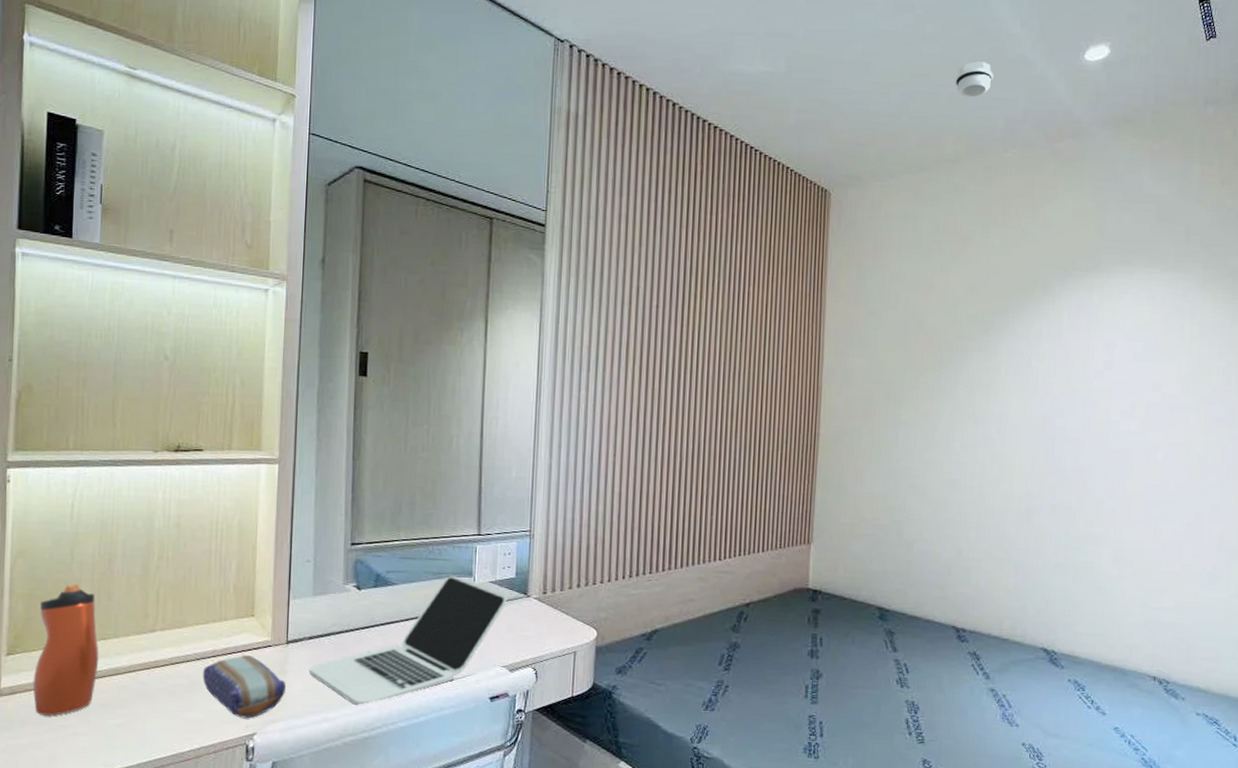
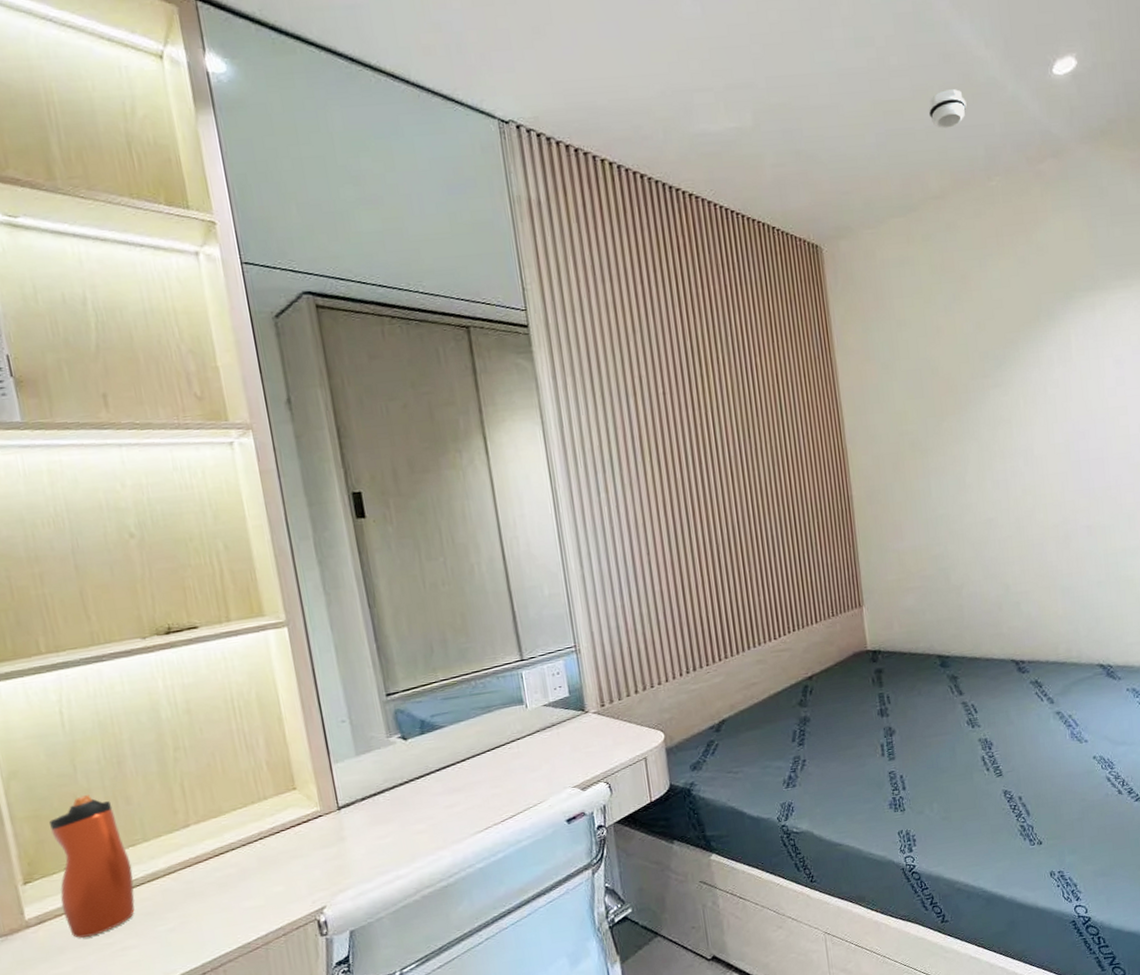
pencil case: present [202,655,286,719] -> none [252,829,348,895]
laptop: present [309,576,508,706] -> none [369,706,566,857]

